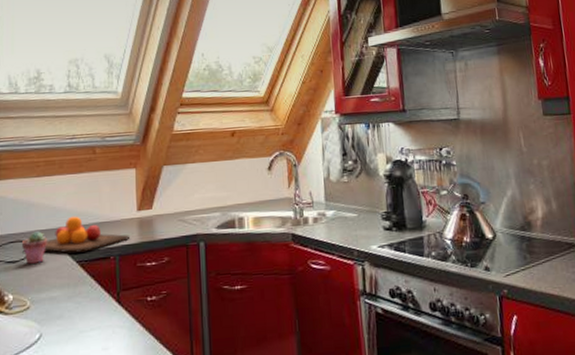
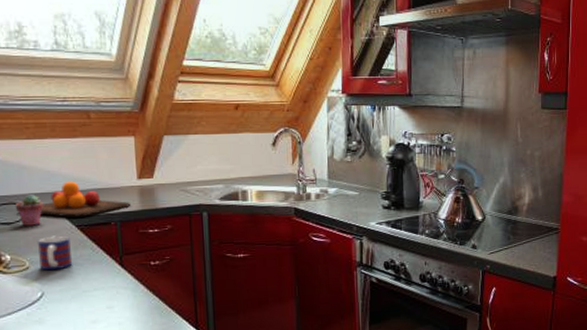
mug: none [39,272,72,310] -> present [37,235,73,271]

